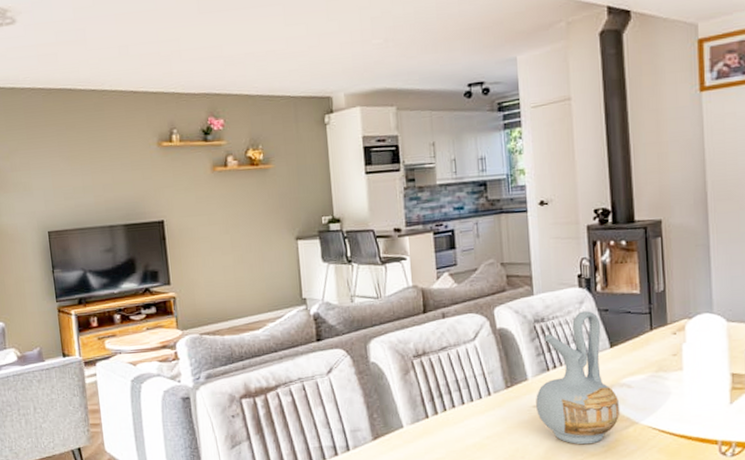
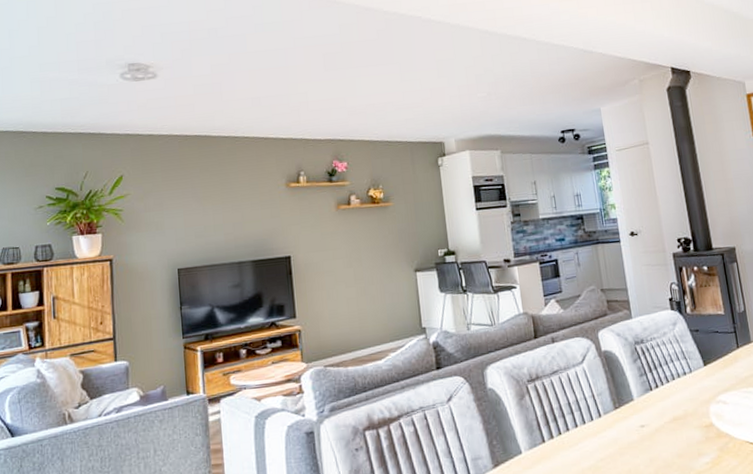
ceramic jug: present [536,311,620,445] -> none [642,331,720,463]

